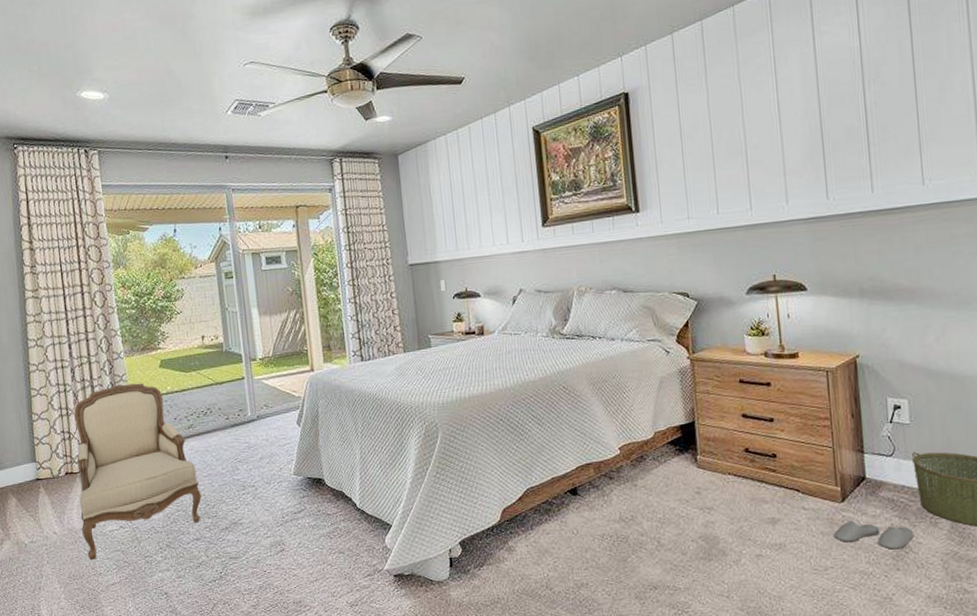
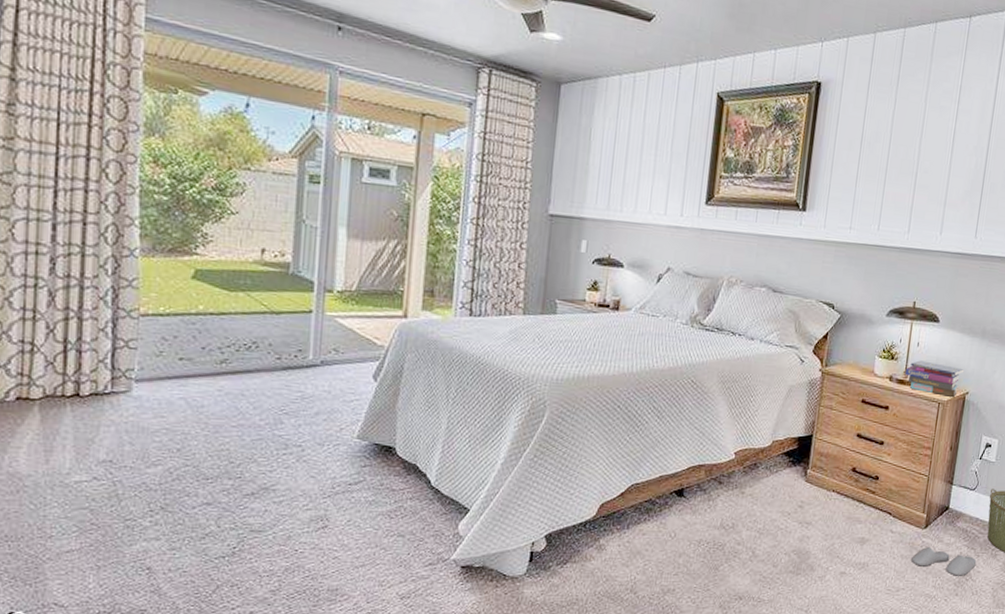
armchair: present [74,383,201,561] -> none [30,291,224,518]
books: none [780,331,849,364] -> present [905,360,965,397]

